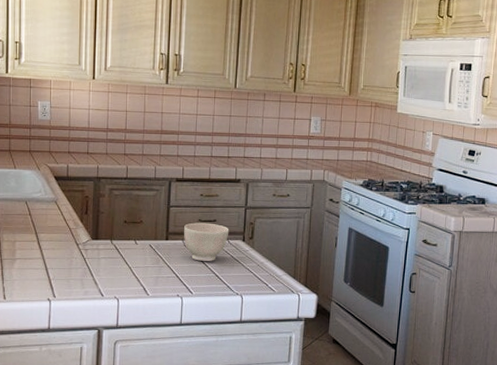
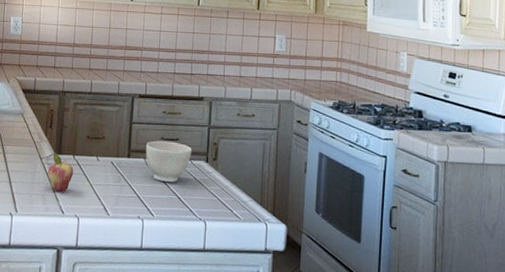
fruit: none [85,237,112,276] -> present [48,151,74,192]

